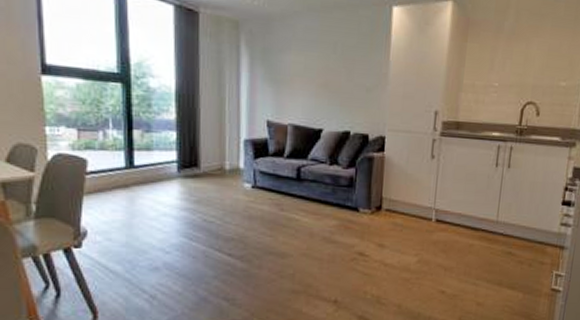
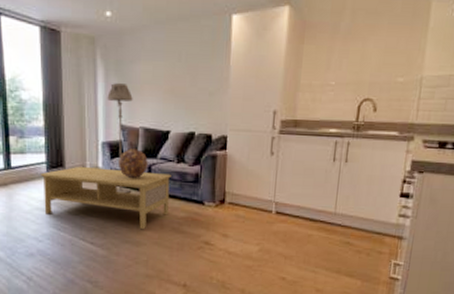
coffee table: none [169,166,323,238] -> present [39,166,171,229]
floor lamp: none [252,74,281,199] -> present [107,83,133,194]
decorative sphere: none [263,148,297,182] -> present [119,148,148,179]

